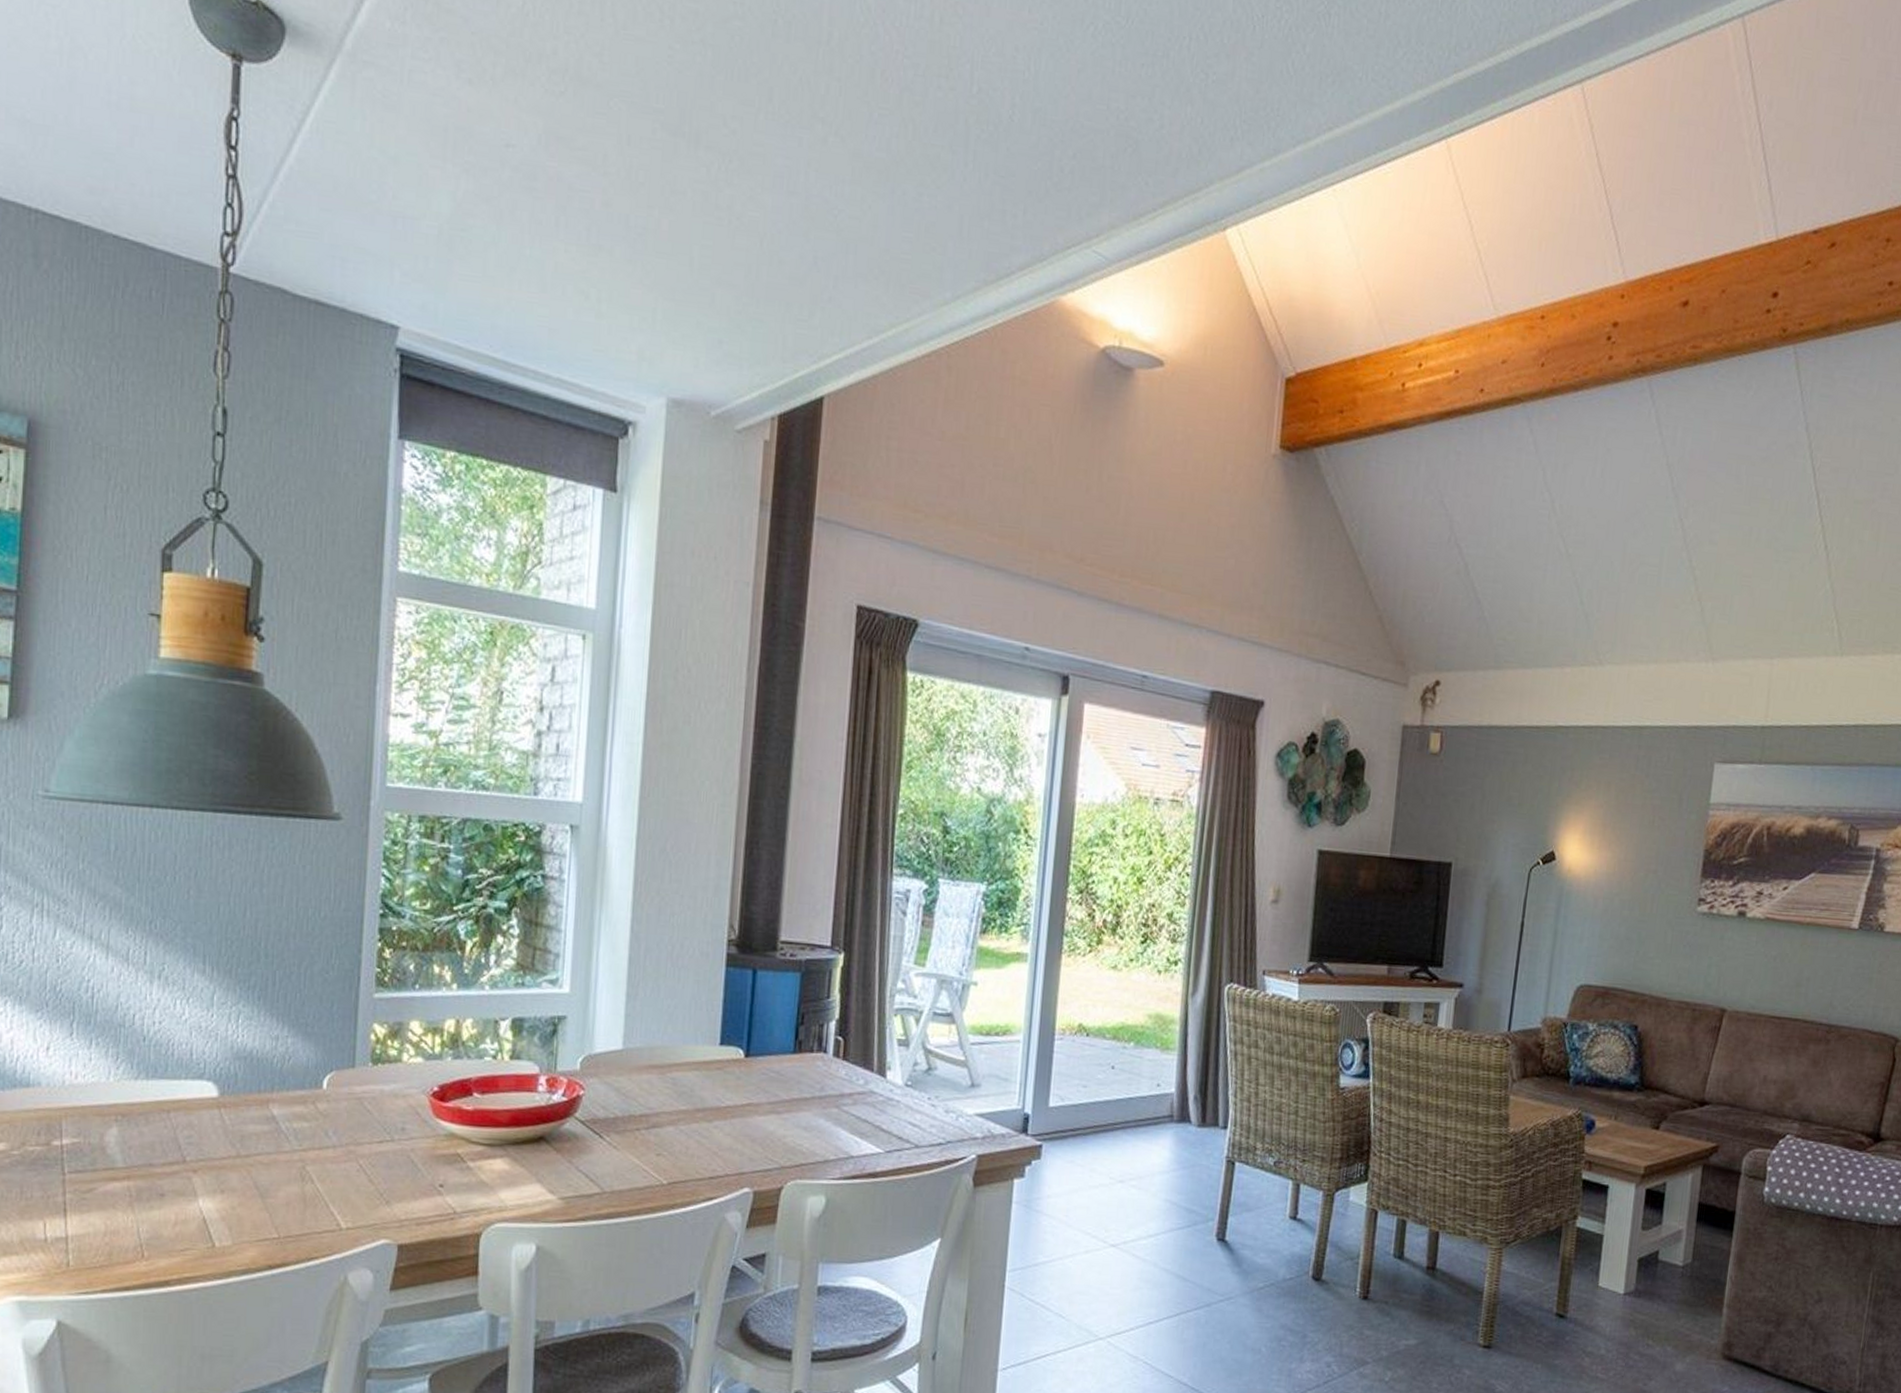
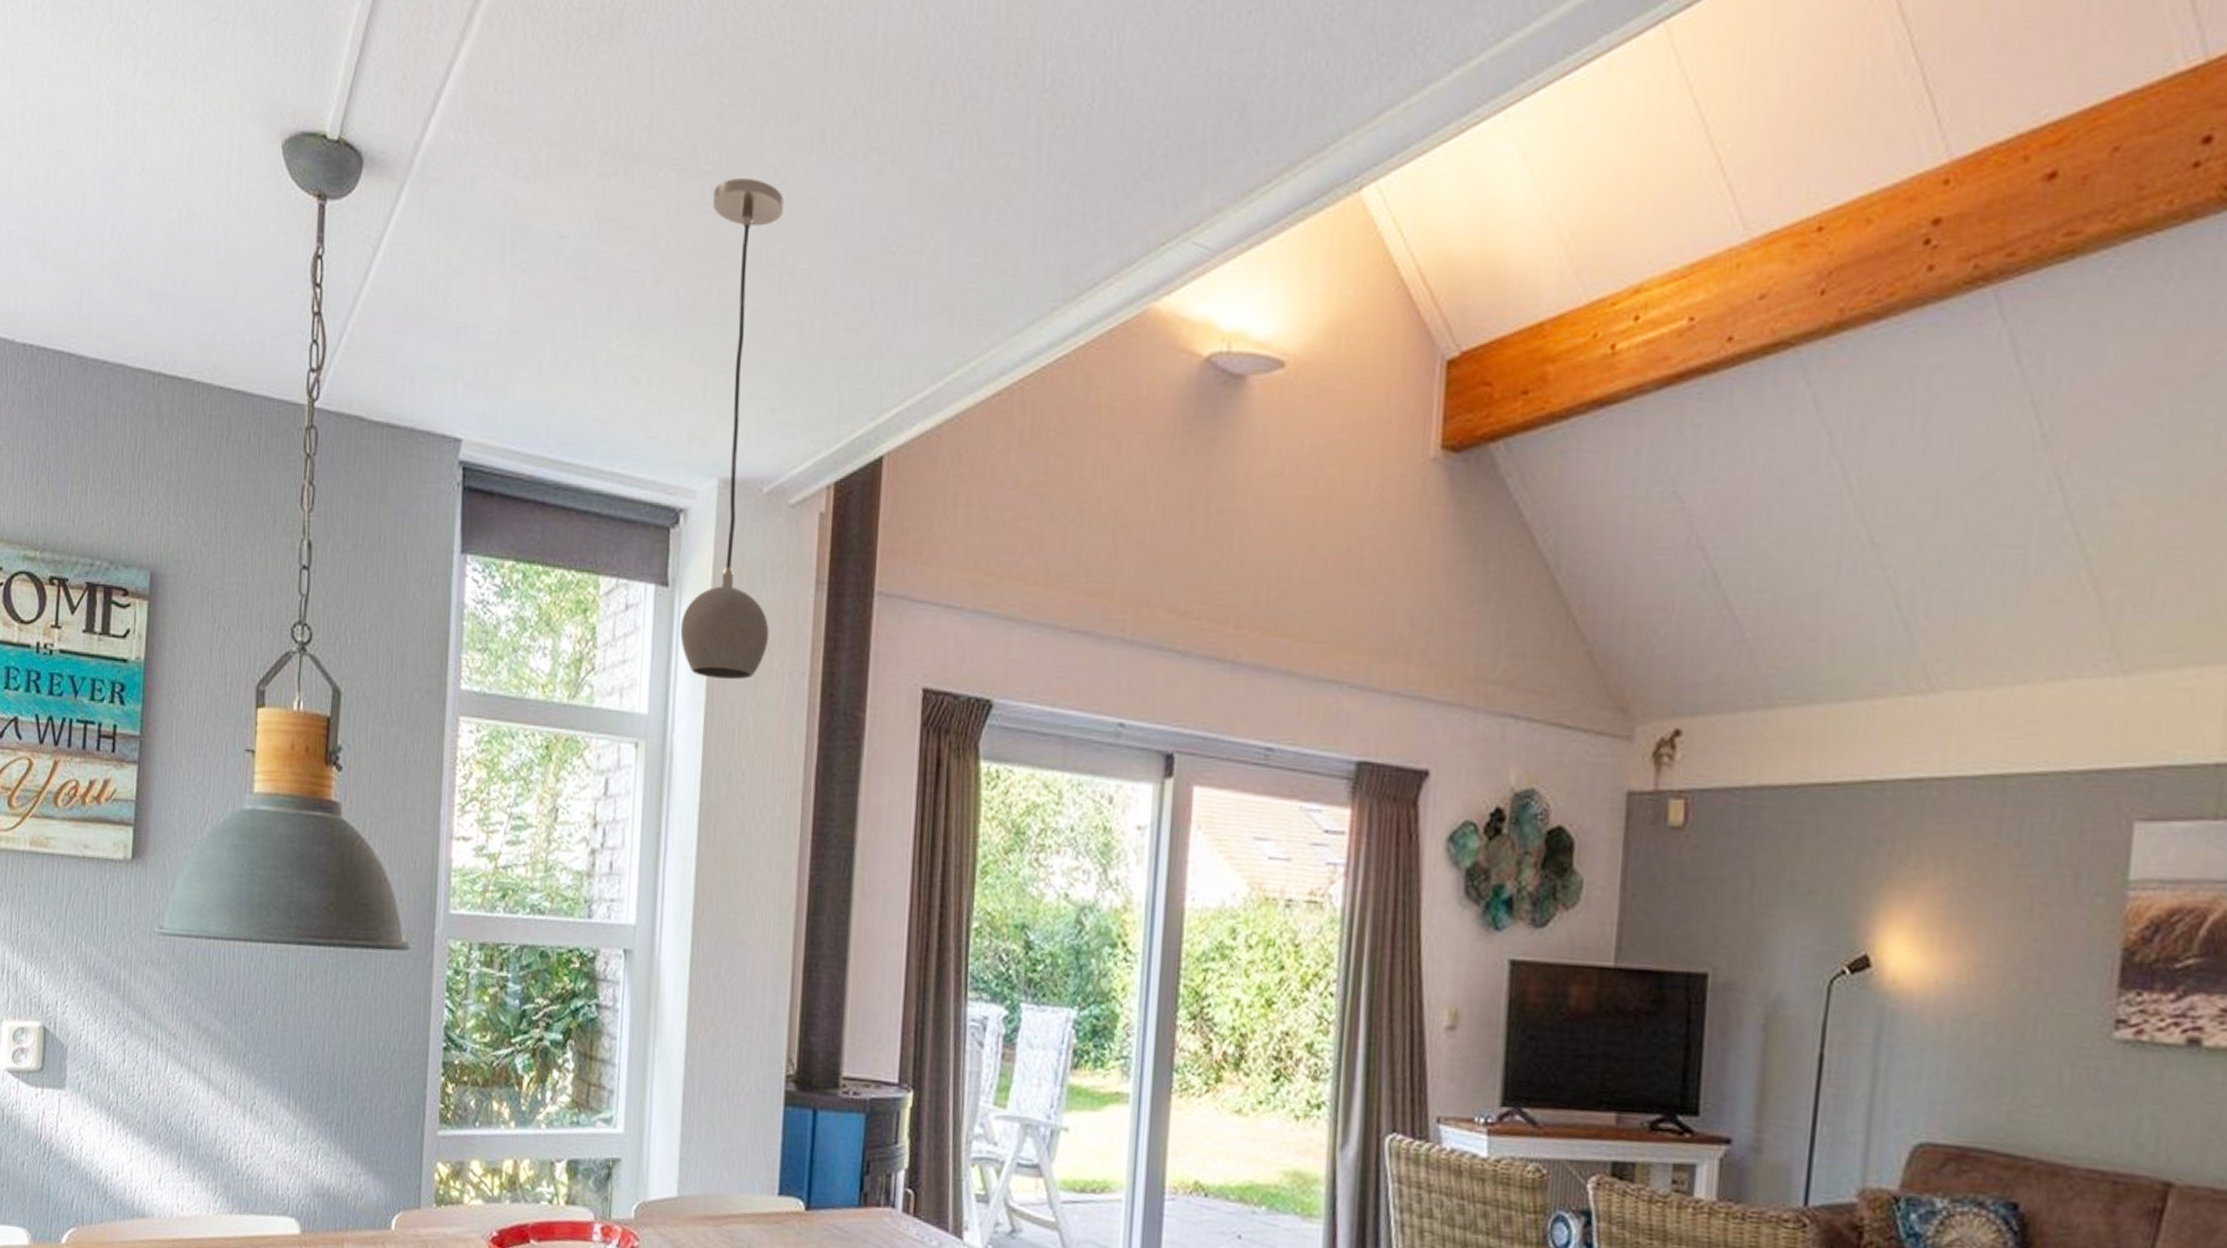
light fixture: none [628,120,733,584] -> present [680,178,784,680]

